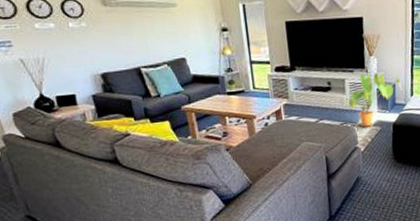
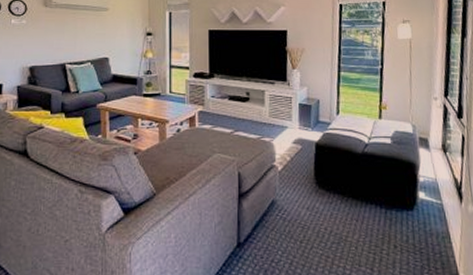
house plant: present [343,72,403,127] -> none [262,86,327,144]

